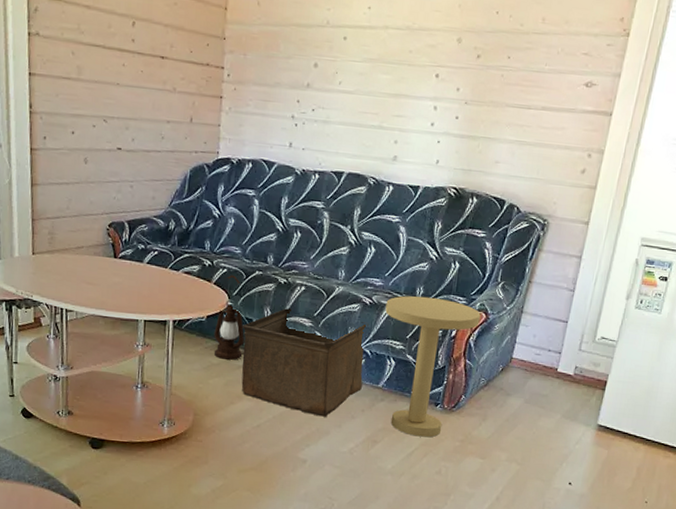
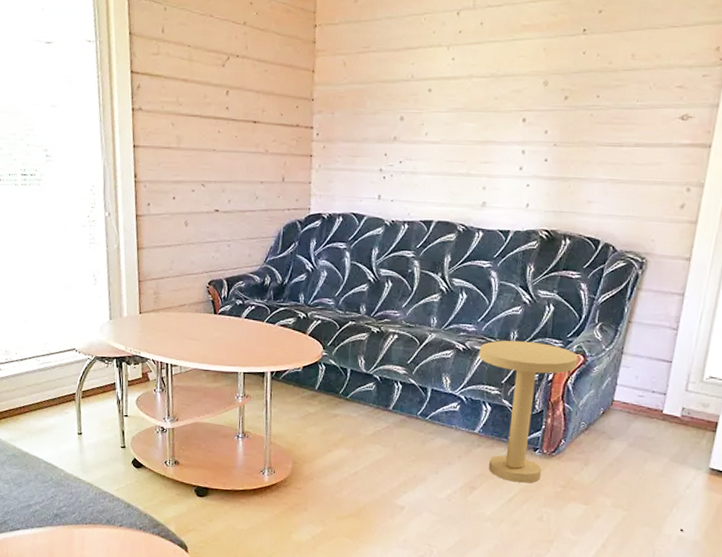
lantern: present [214,275,245,360] -> none [310,326,340,409]
storage bin: present [241,308,369,417] -> none [337,357,463,464]

